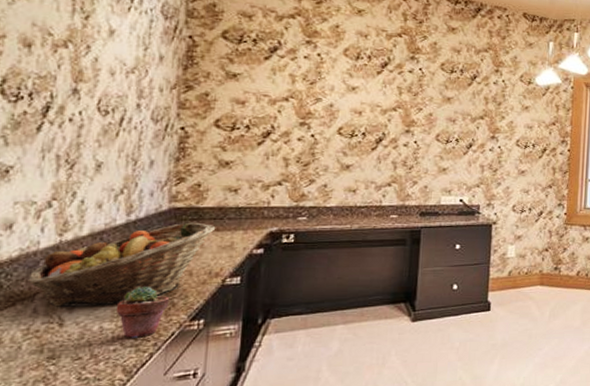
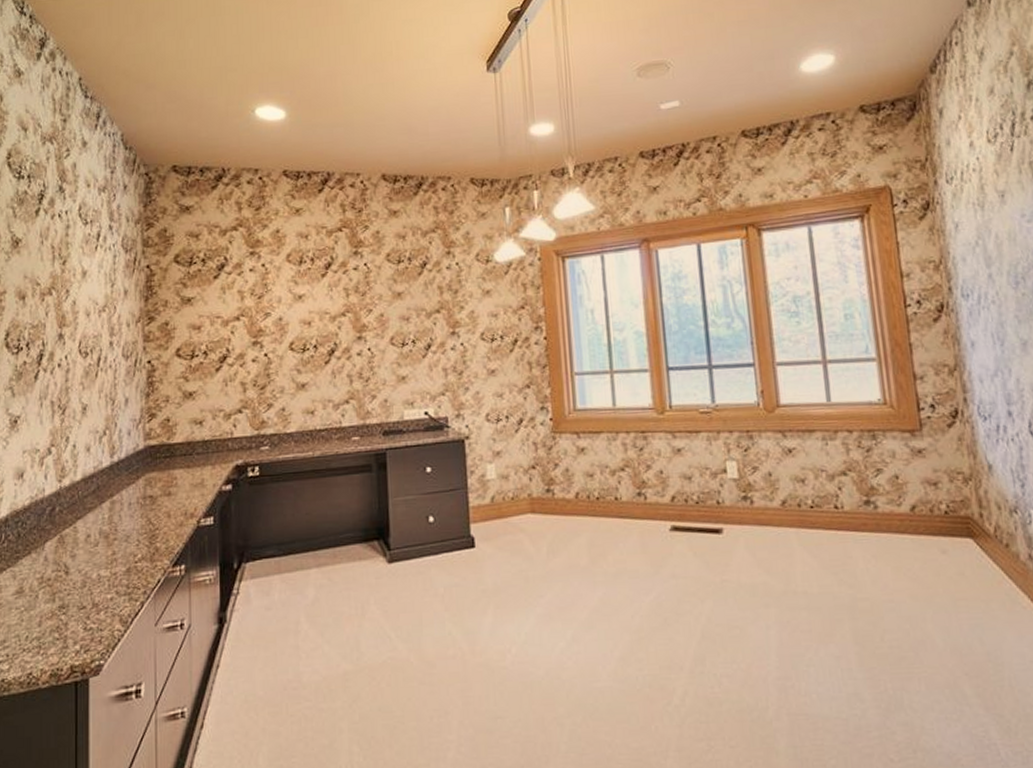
fruit basket: present [29,222,216,307] -> none [40,460,187,555]
potted succulent: present [117,287,170,338] -> none [110,531,153,586]

